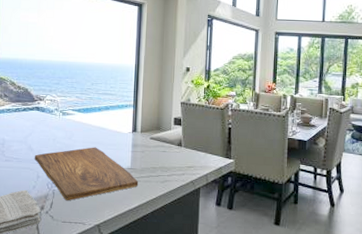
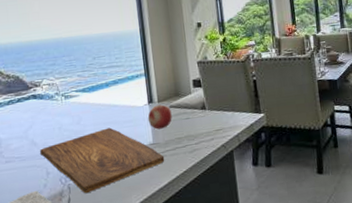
fruit: none [129,135,151,157] -> present [147,104,172,130]

